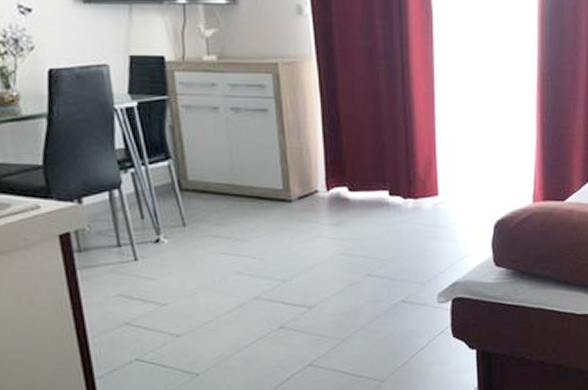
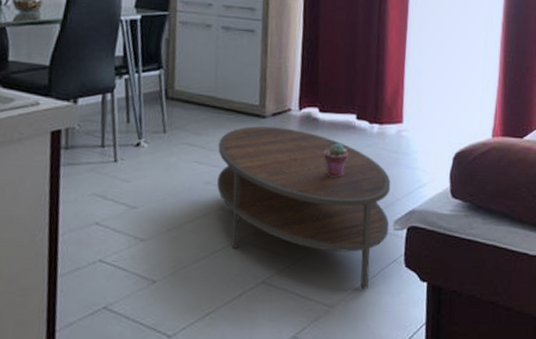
coffee table: none [244,210,434,362] -> present [217,126,391,290]
potted succulent: none [359,221,384,256] -> present [324,142,348,177]

